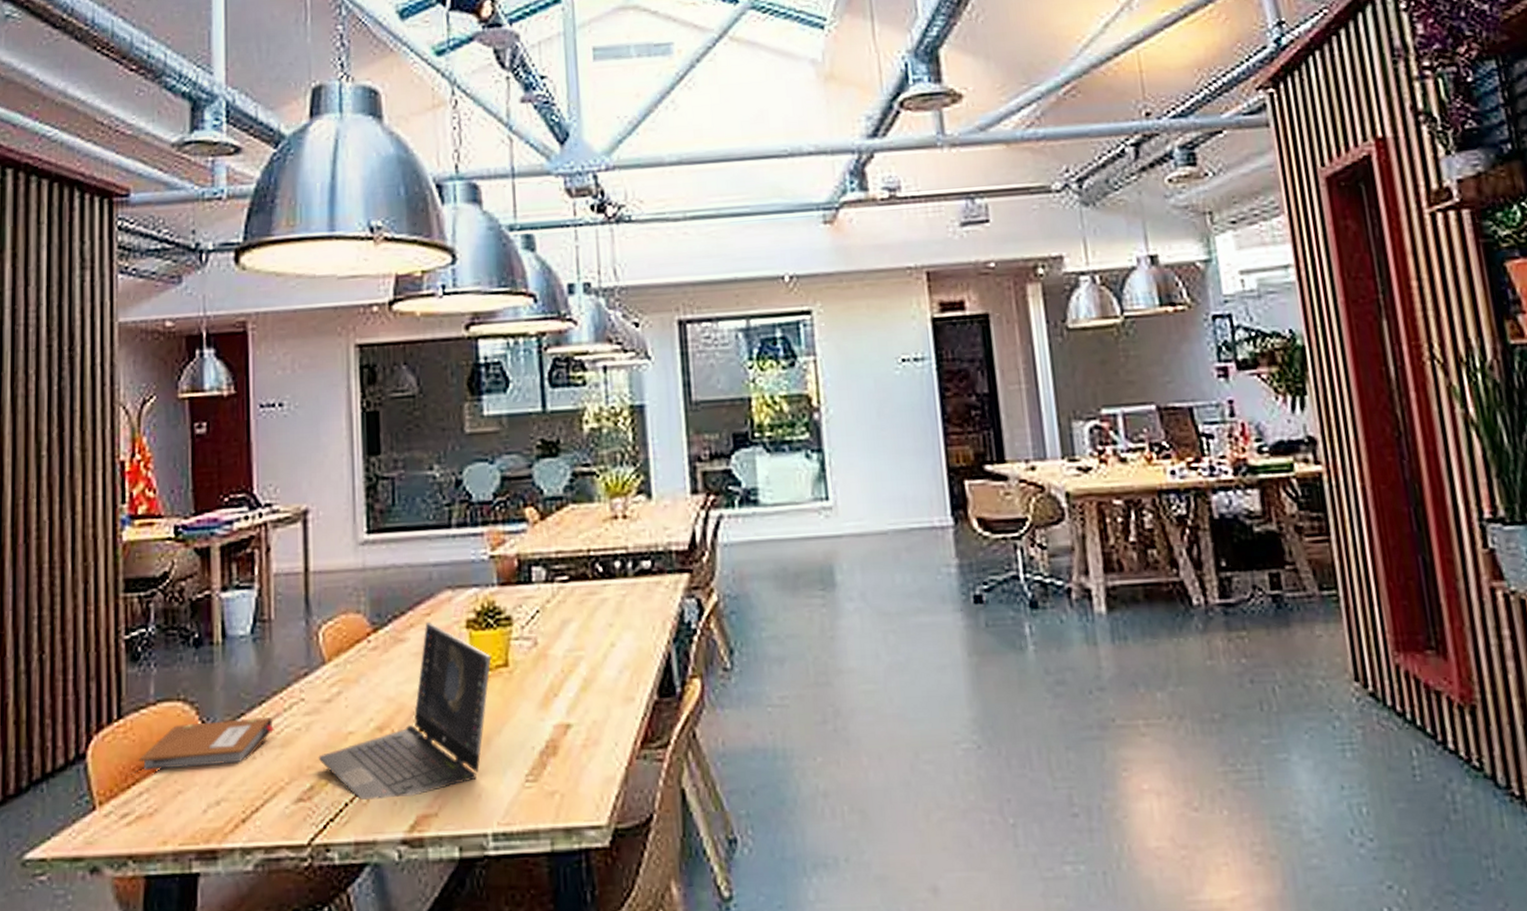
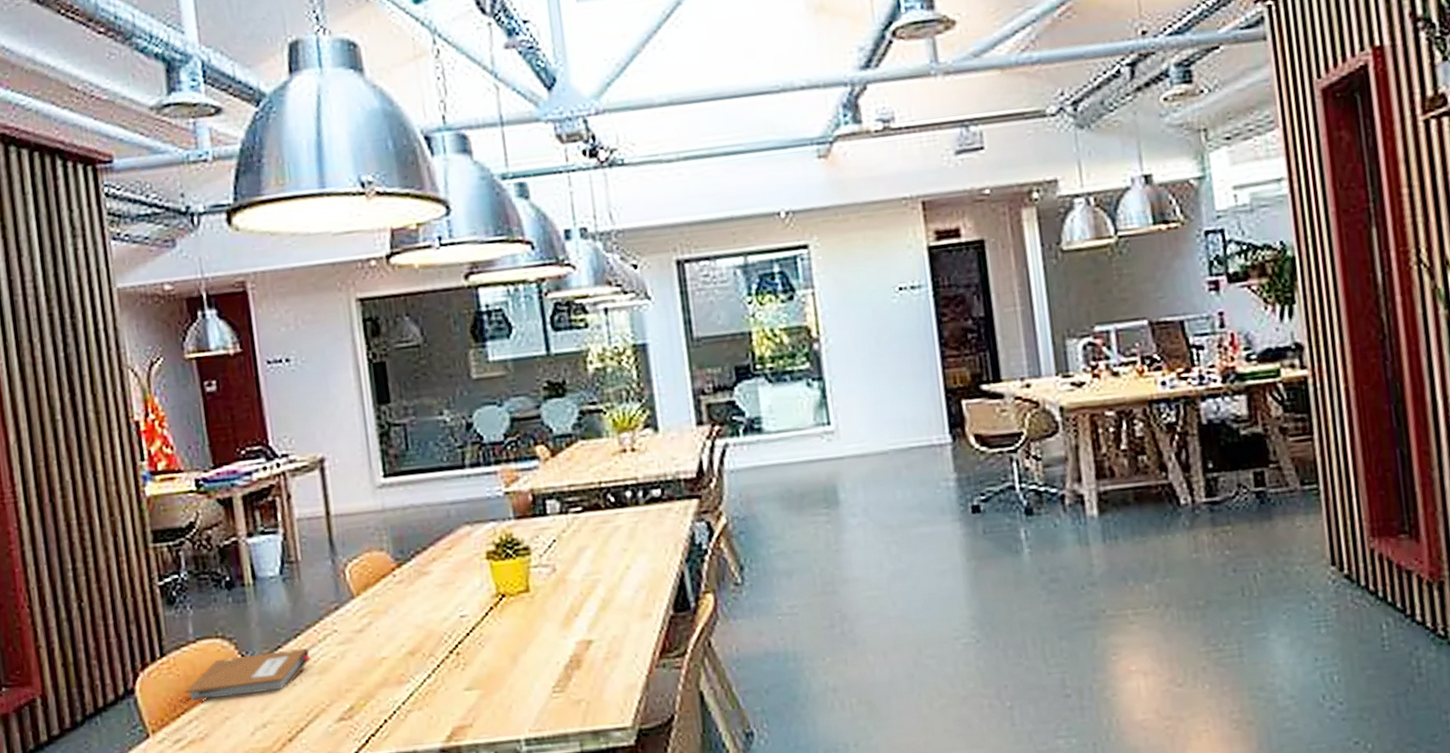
laptop computer: present [318,621,491,800] -> none [355,555,513,716]

